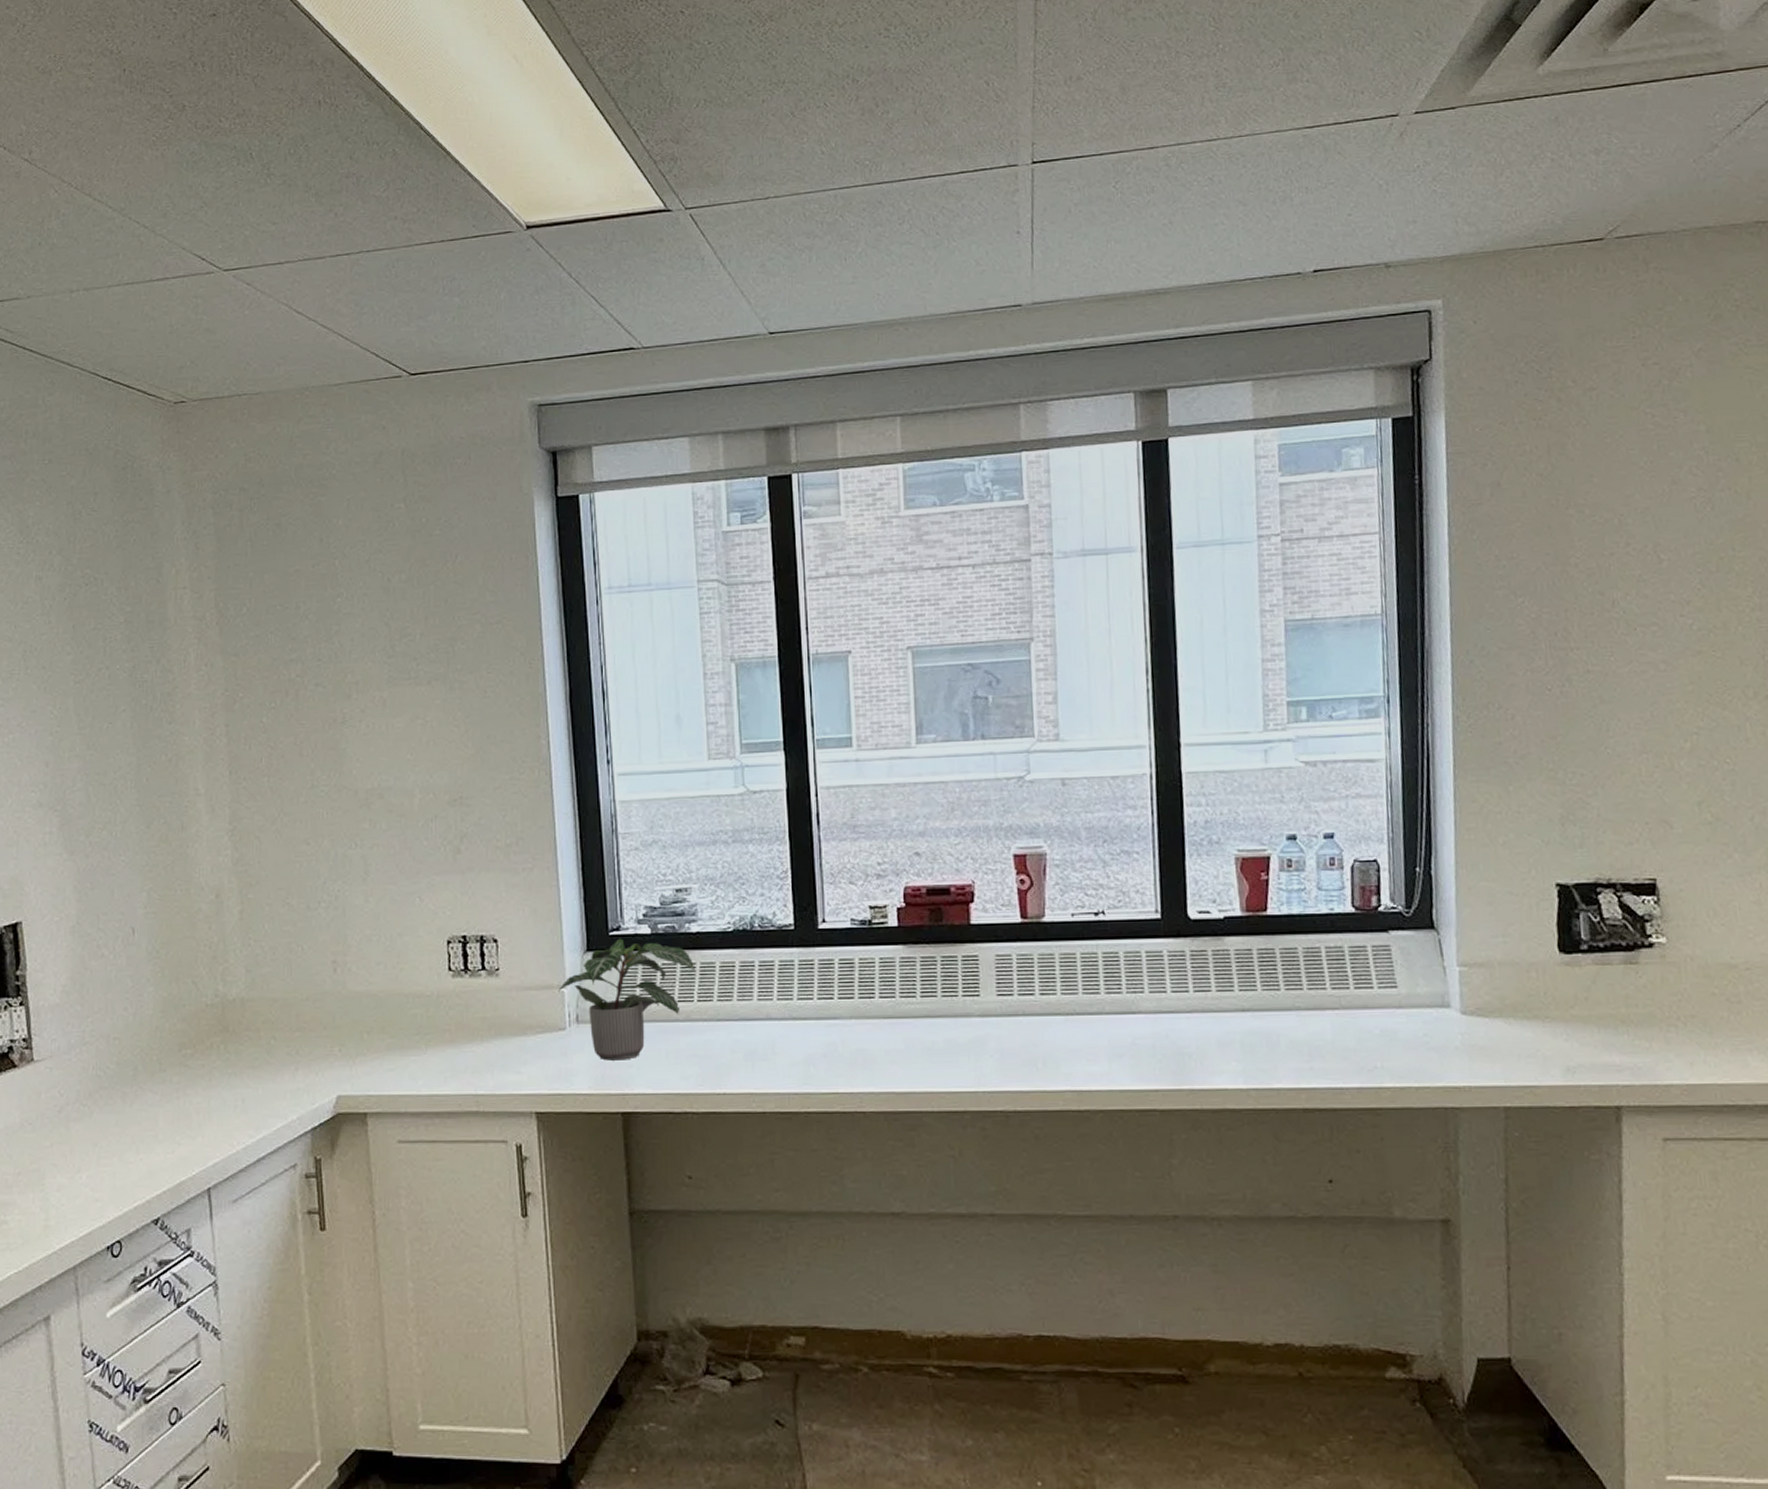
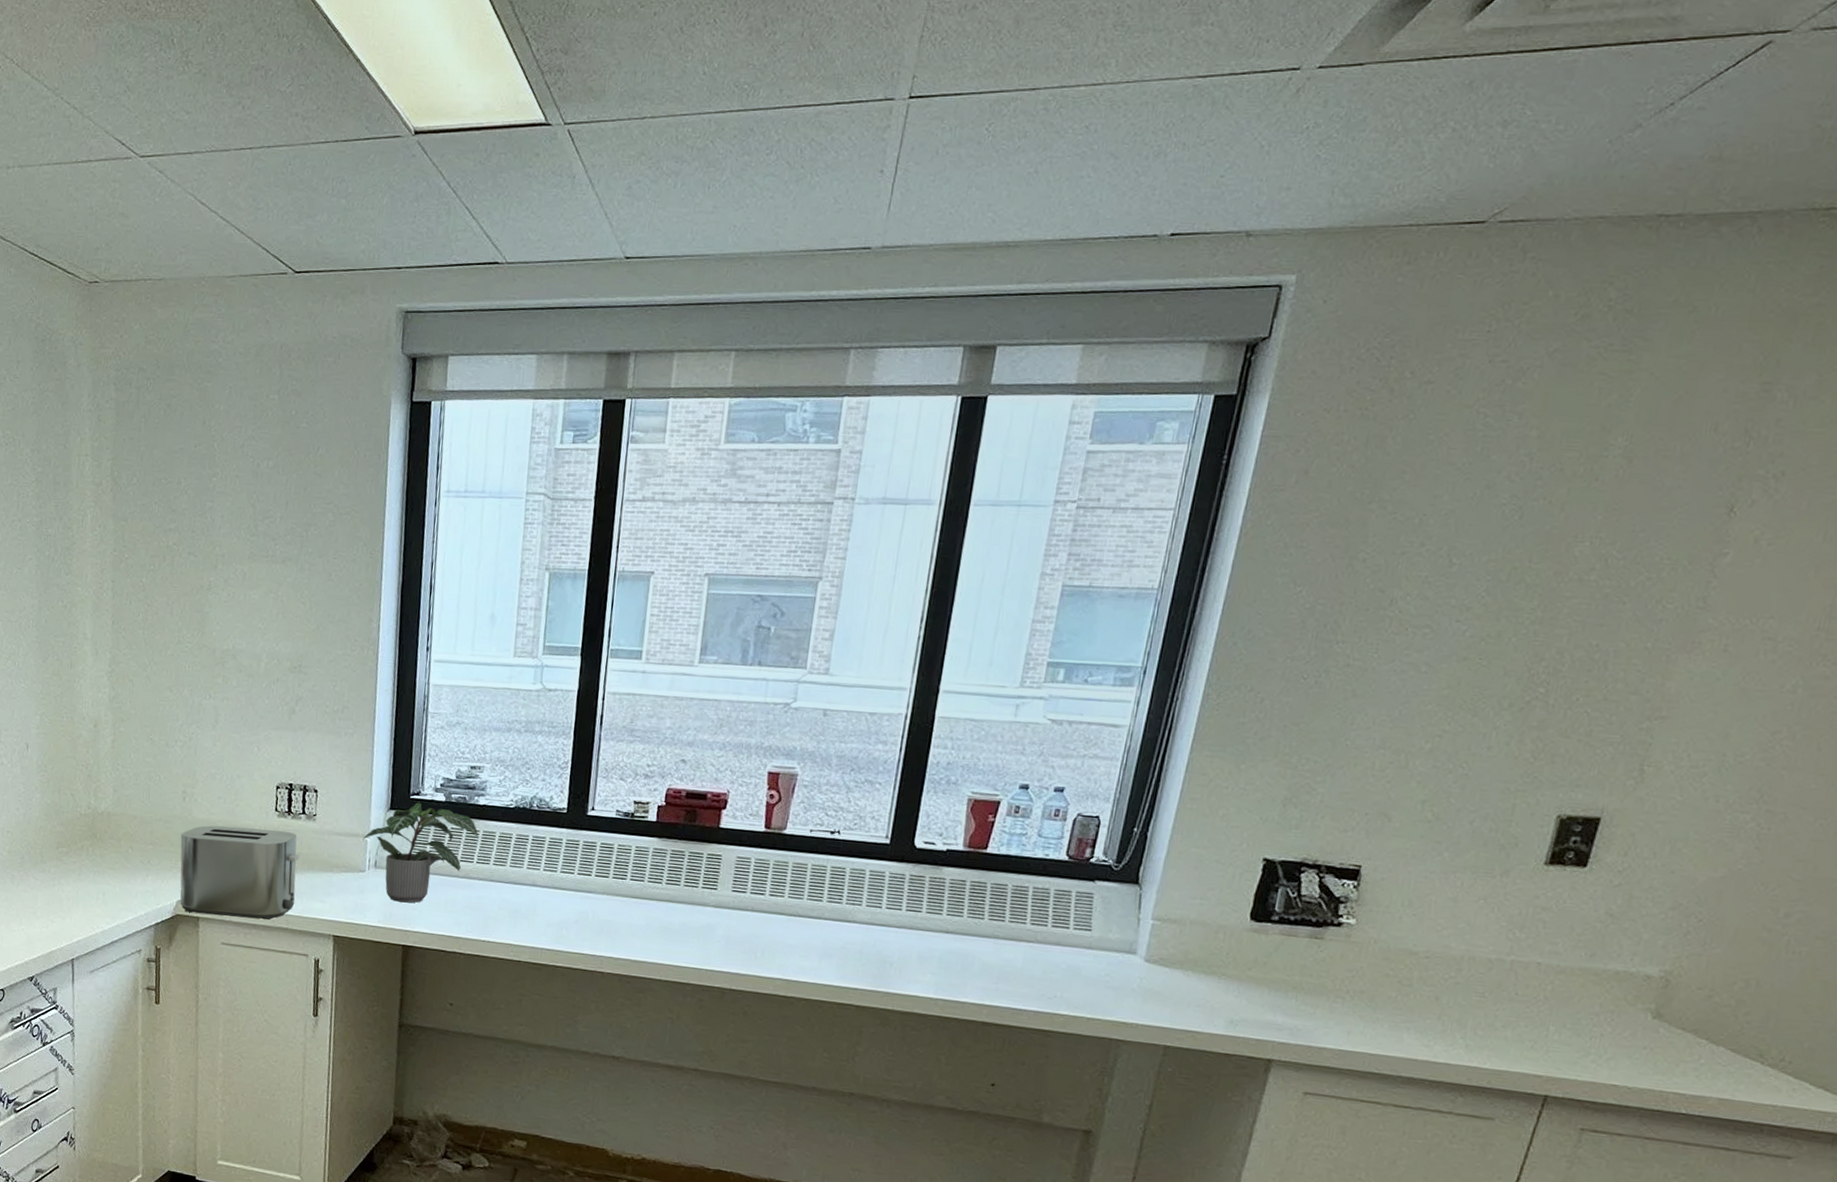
toaster: none [334,993,484,1109] -> present [179,825,300,920]

